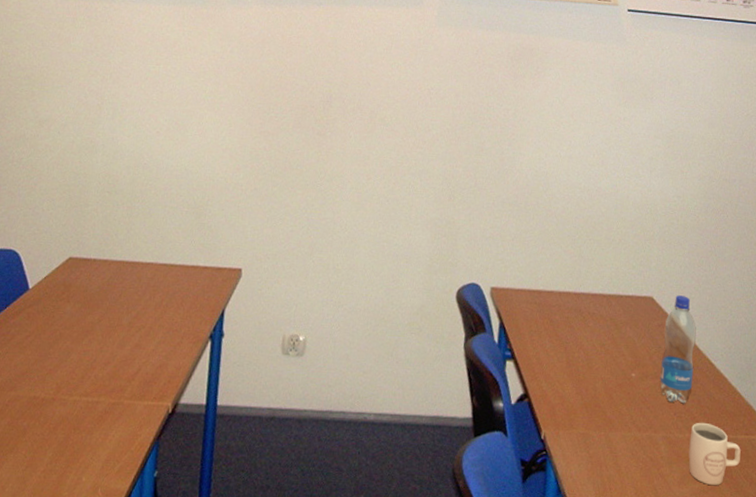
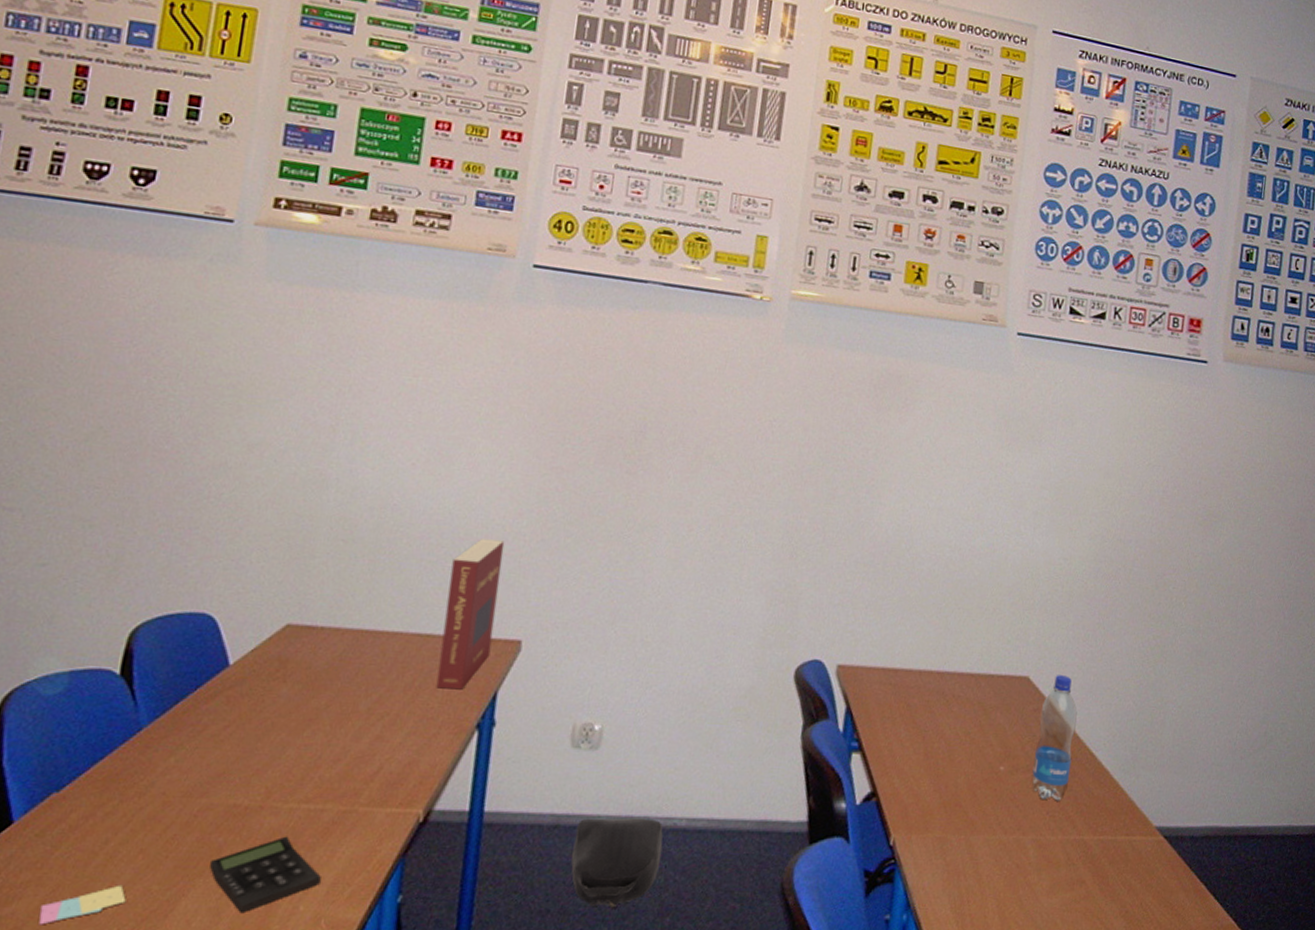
calculator: none [18,422,98,482] -> present [210,836,321,914]
book: none [178,189,227,308] -> present [436,539,505,690]
backpack: none [284,412,356,487] -> present [571,818,663,909]
mug: present [688,422,741,485] -> none [1060,822,1120,894]

